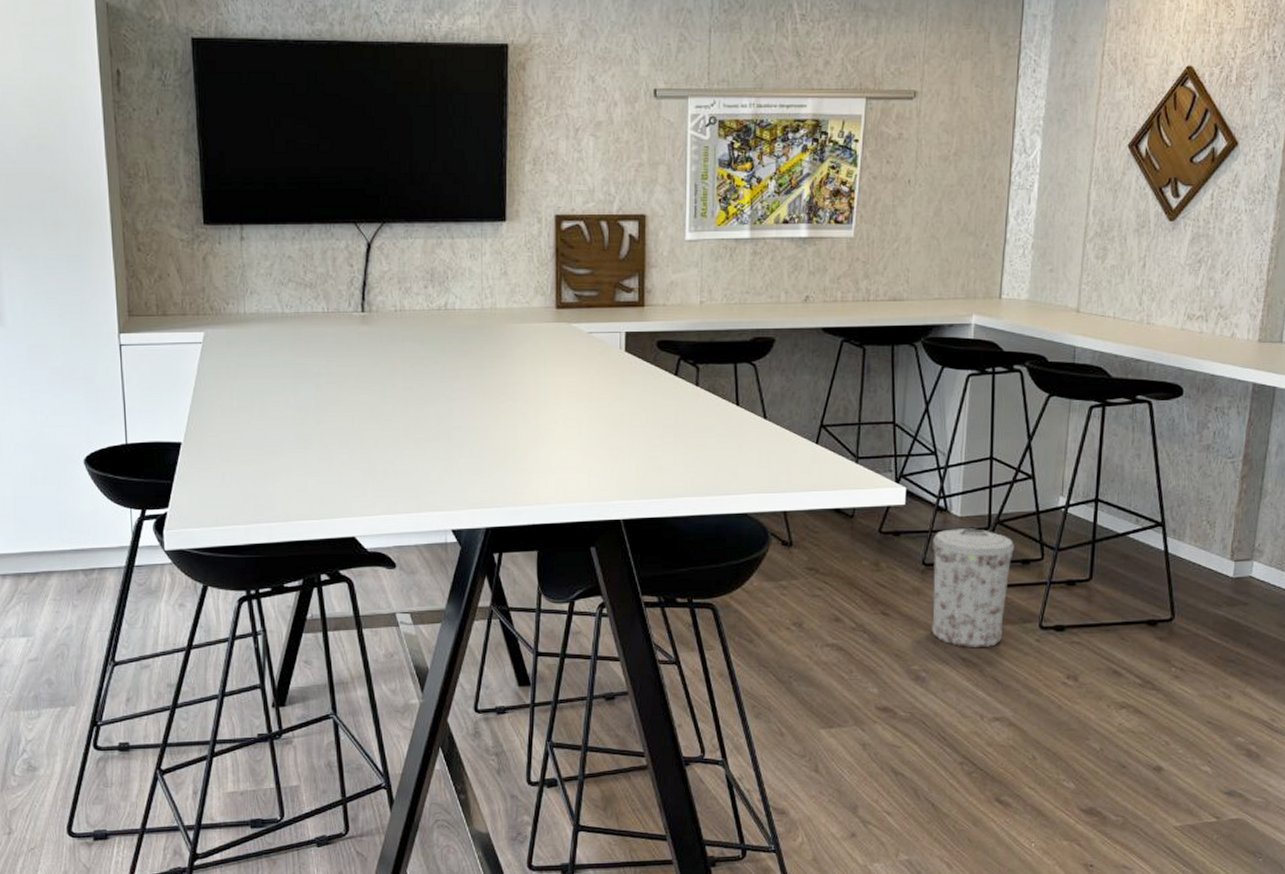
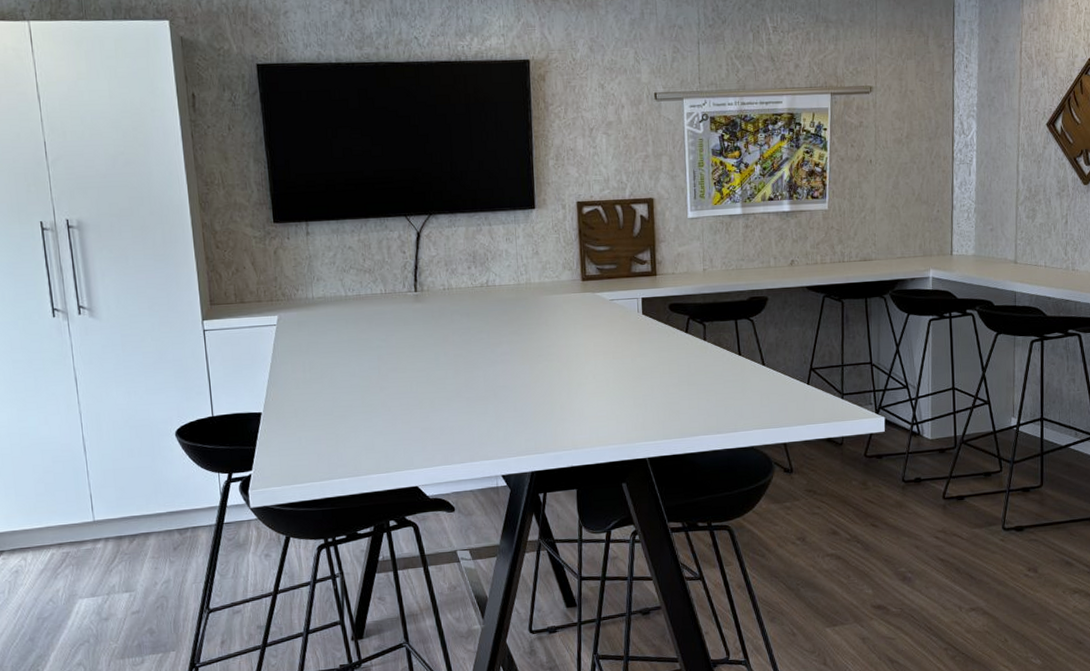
trash can: present [931,528,1014,648] -> none [910,448,977,551]

